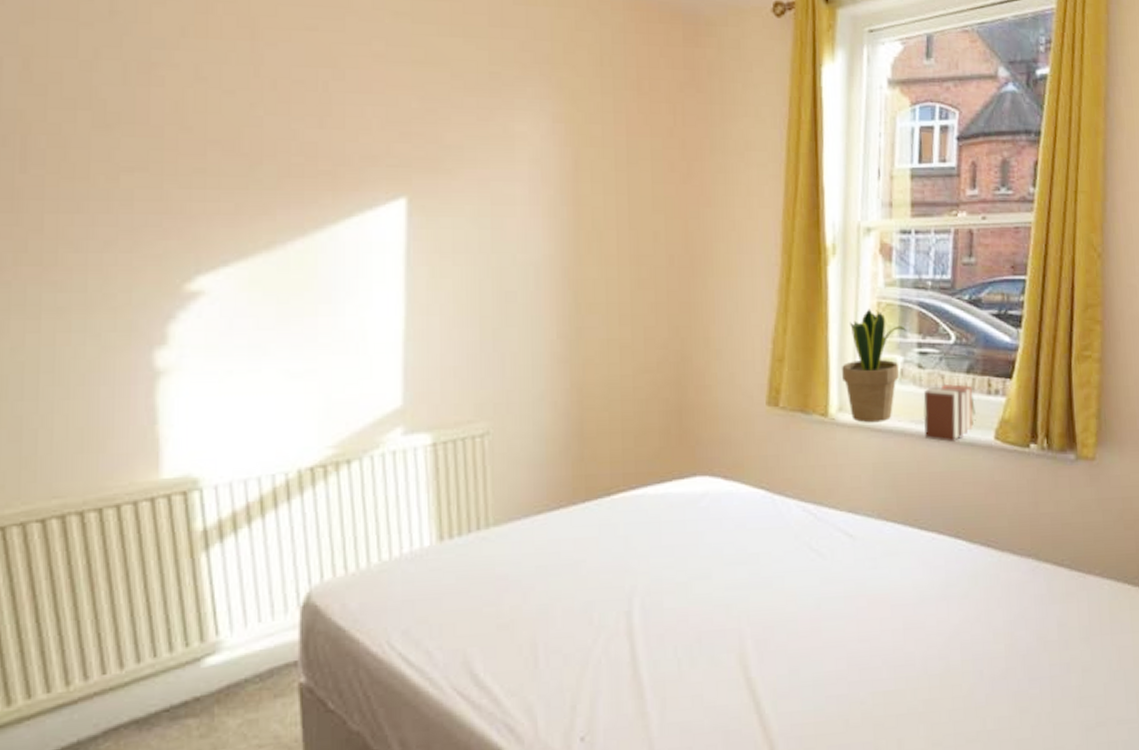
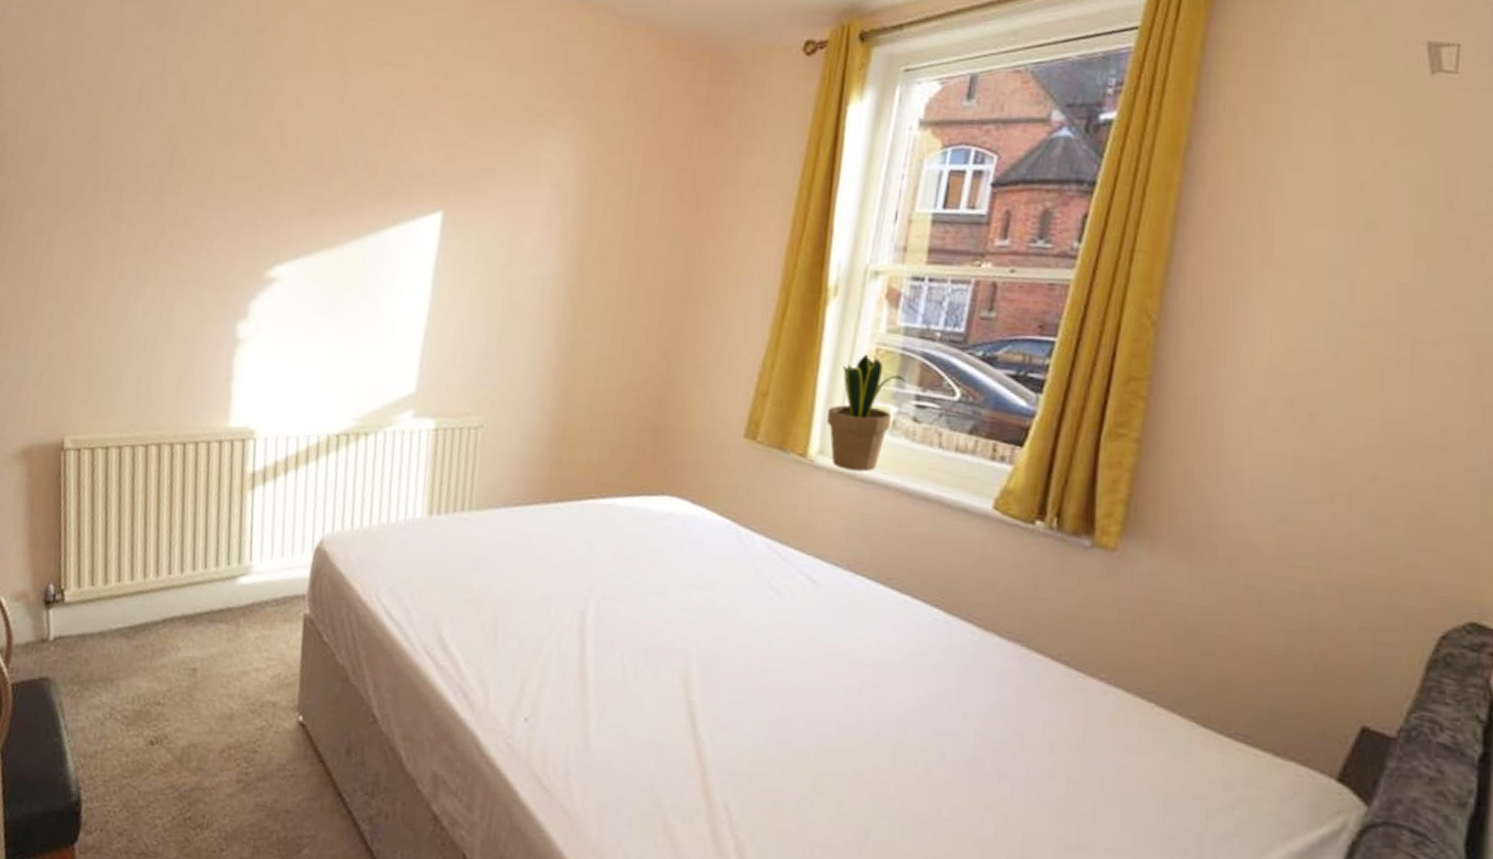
books: present [923,383,977,443] -> none [911,441,975,506]

